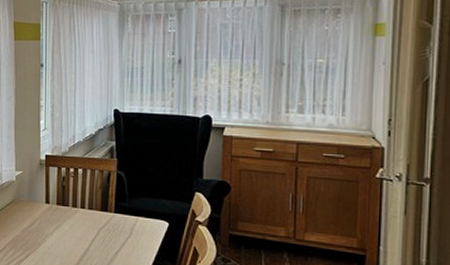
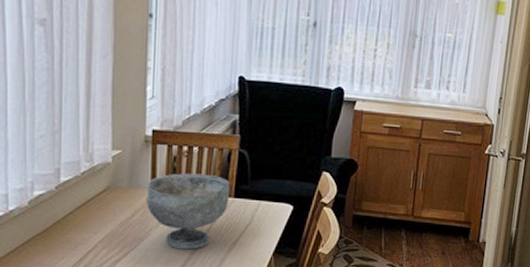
decorative bowl: none [42,190,111,256] -> present [146,173,230,250]

